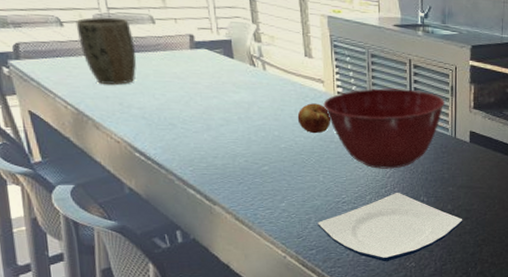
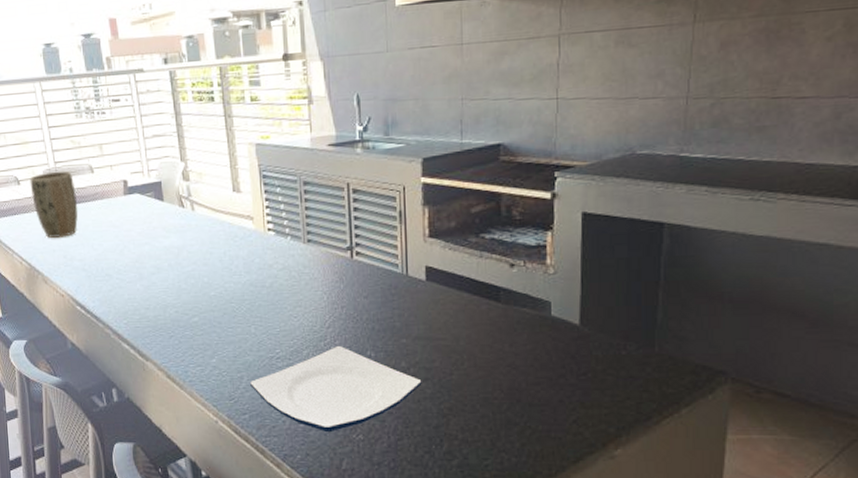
fruit: present [297,103,330,134] -> none [226,243,261,279]
mixing bowl: present [323,88,444,169] -> none [253,219,392,317]

